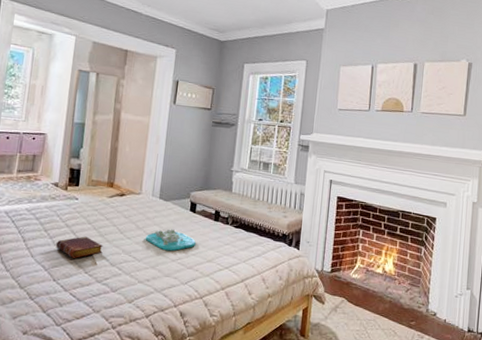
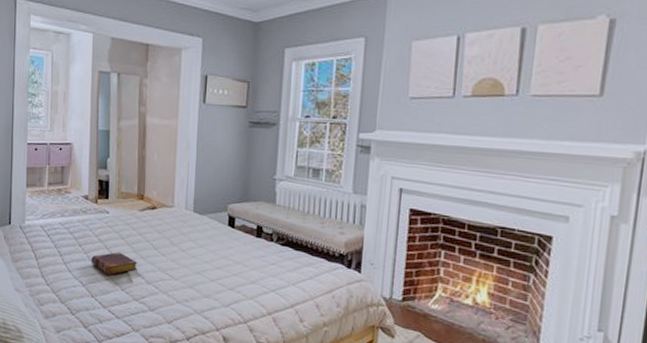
decorative tray: present [145,229,196,251] -> none [181,245,236,270]

